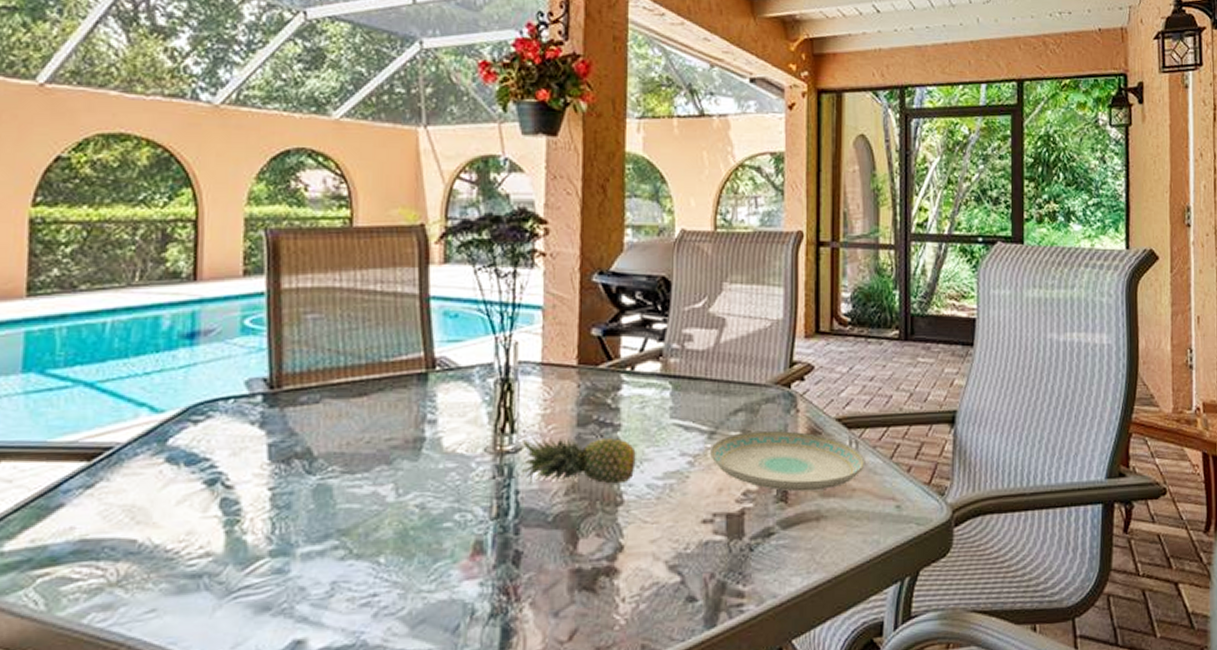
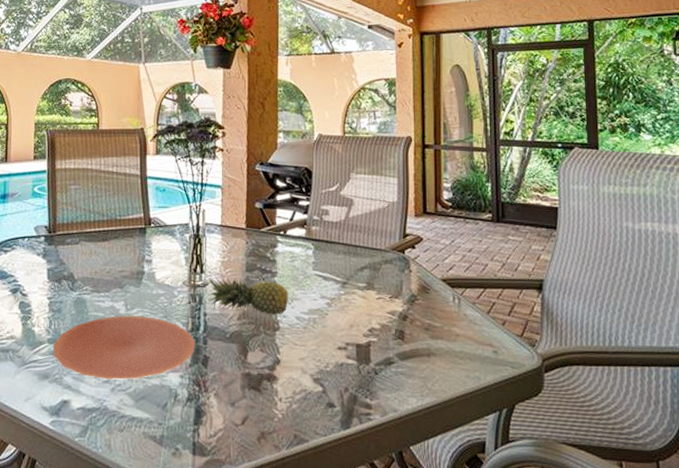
plate: none [278,502,502,601] -> present [53,315,195,380]
plate: present [709,430,865,492] -> none [342,284,467,333]

